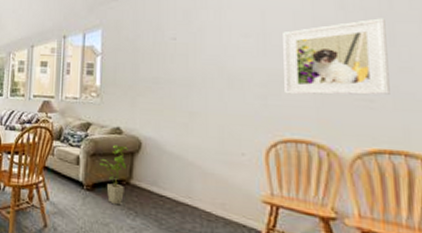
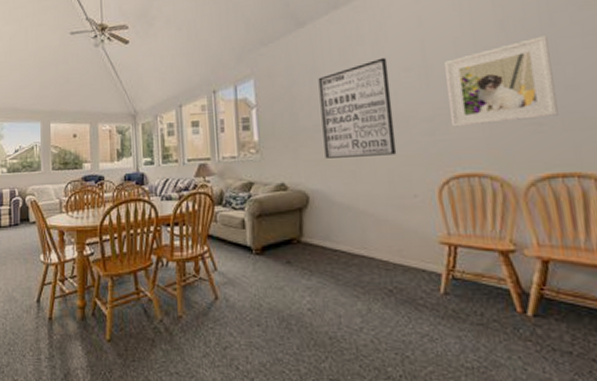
house plant: present [98,145,128,205] -> none [265,202,296,266]
wall art: none [161,22,229,114] -> present [318,57,397,159]

